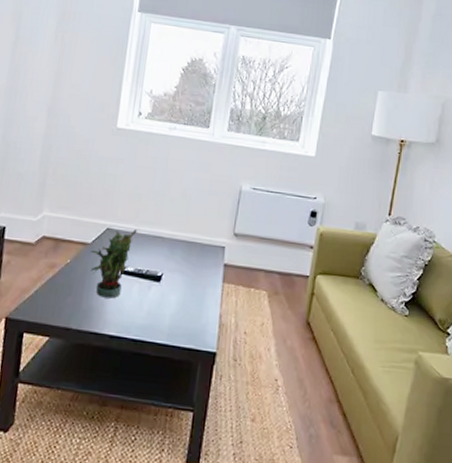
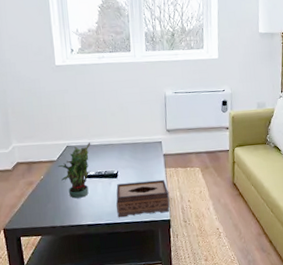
tissue box: none [150,290,222,343] -> present [116,179,170,218]

